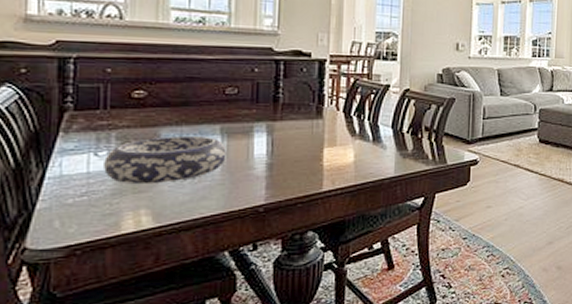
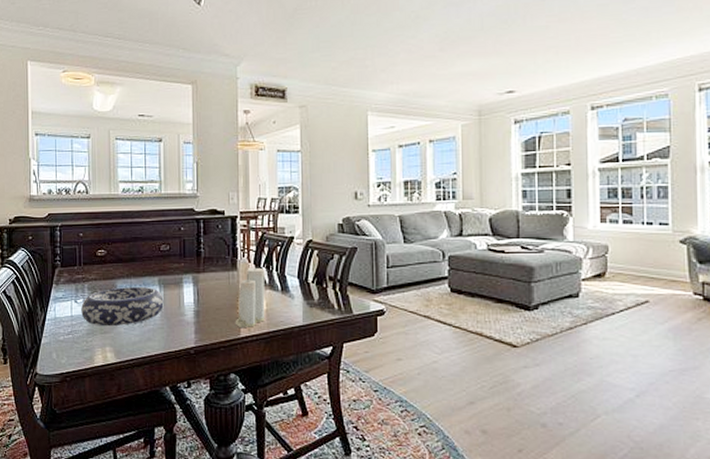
candle: none [316,114,355,181] -> present [235,266,265,327]

